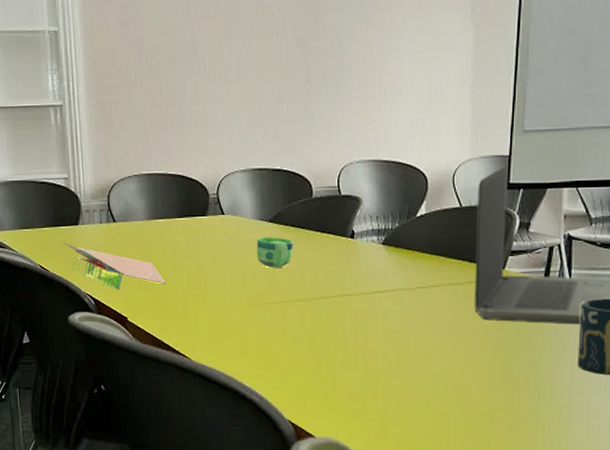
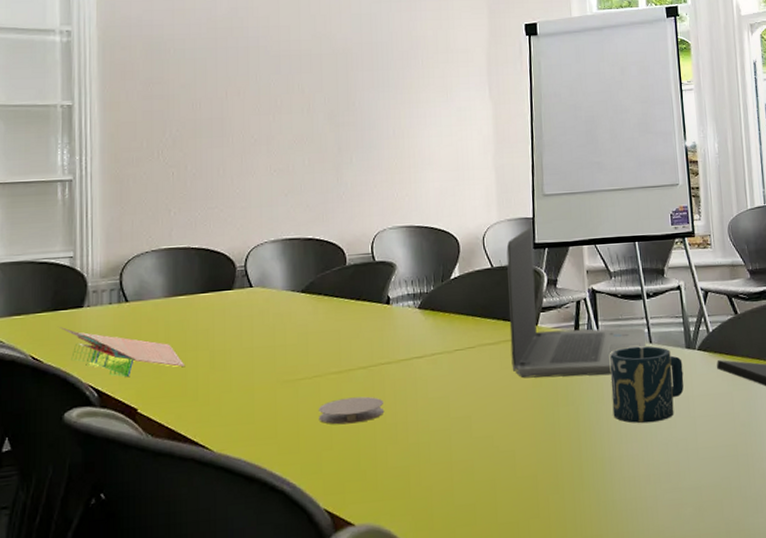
cup: present [256,237,294,268] -> none [287,307,328,341]
coaster: none [284,324,346,348] -> present [318,396,385,425]

